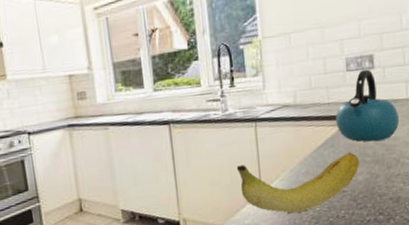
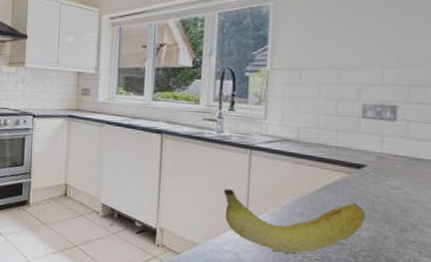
kettle: present [336,69,400,142] -> none [342,119,423,199]

